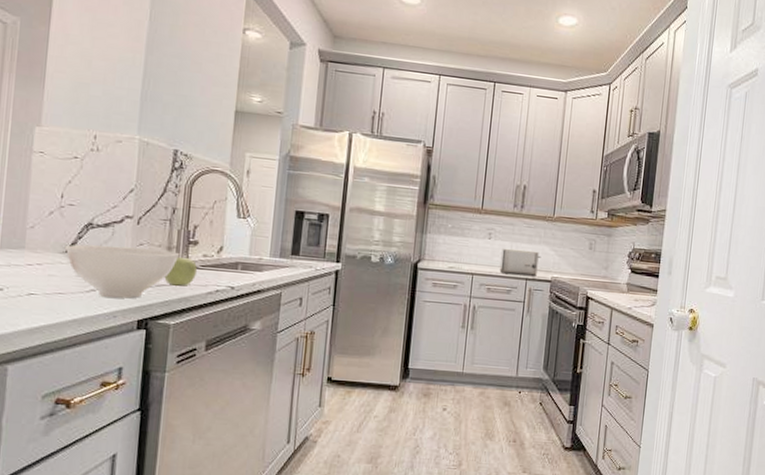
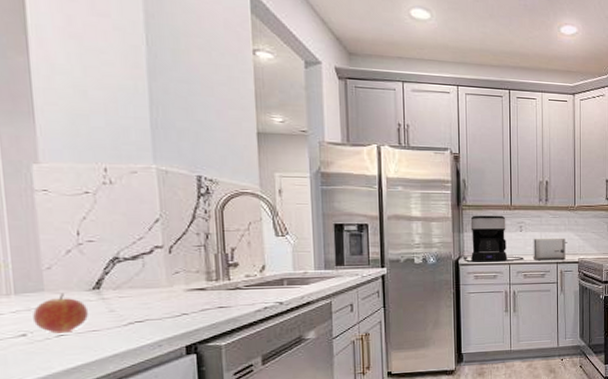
fruit: none [11,252,59,292] -> present [33,292,89,334]
bowl: present [64,244,180,299] -> none [91,276,221,328]
fruit: present [164,256,198,286] -> none [207,279,242,308]
coffee maker: none [423,216,490,272] -> present [463,215,524,262]

